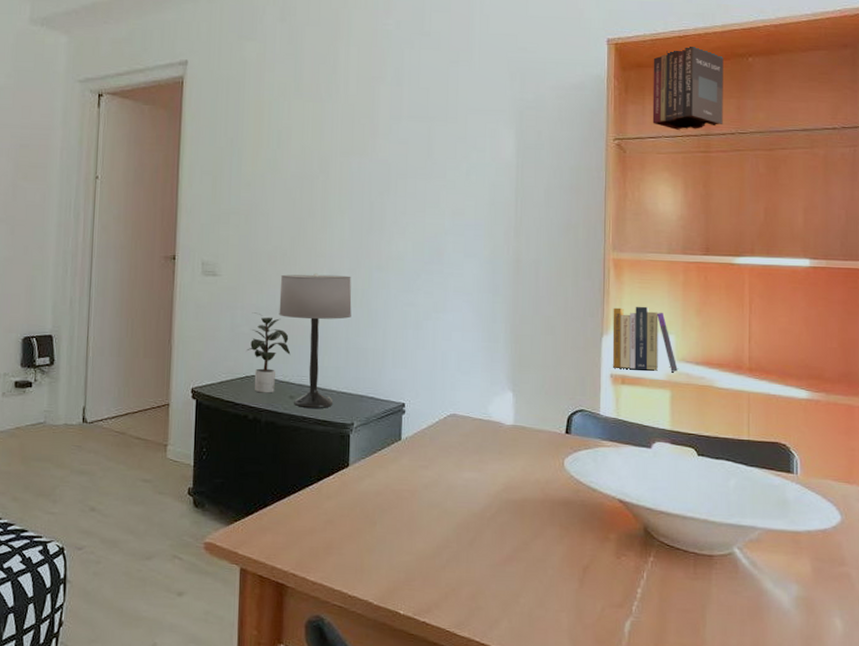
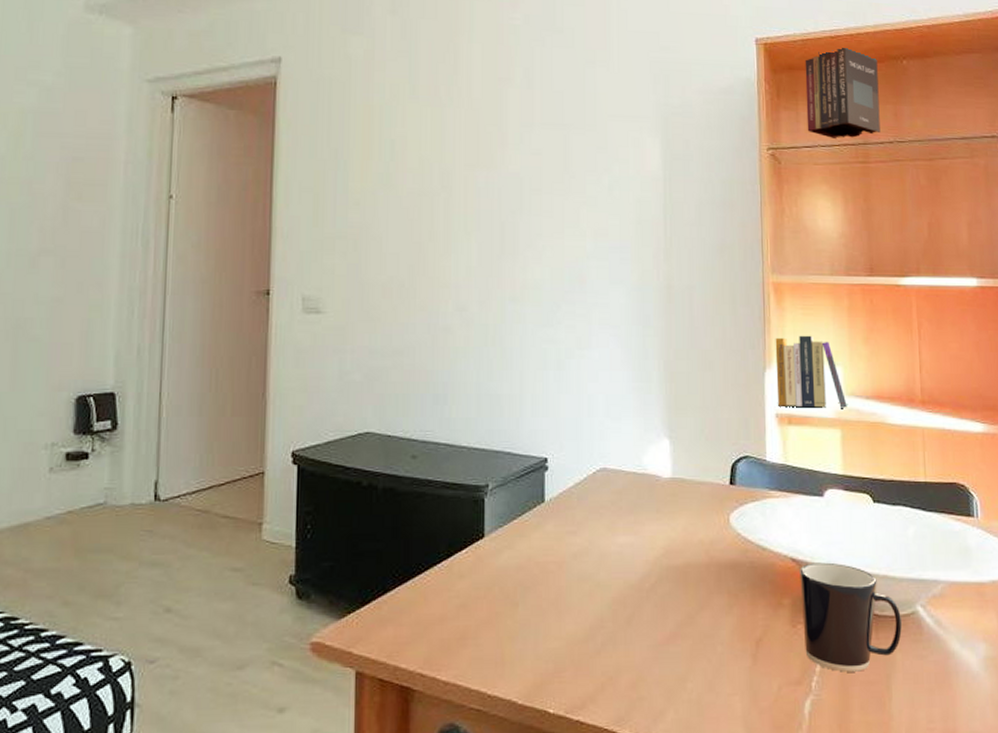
potted plant: present [246,312,291,393] -> none [358,356,412,454]
table lamp: present [279,273,352,408] -> none [396,307,482,468]
mug: none [626,504,720,601] -> present [800,562,903,672]

